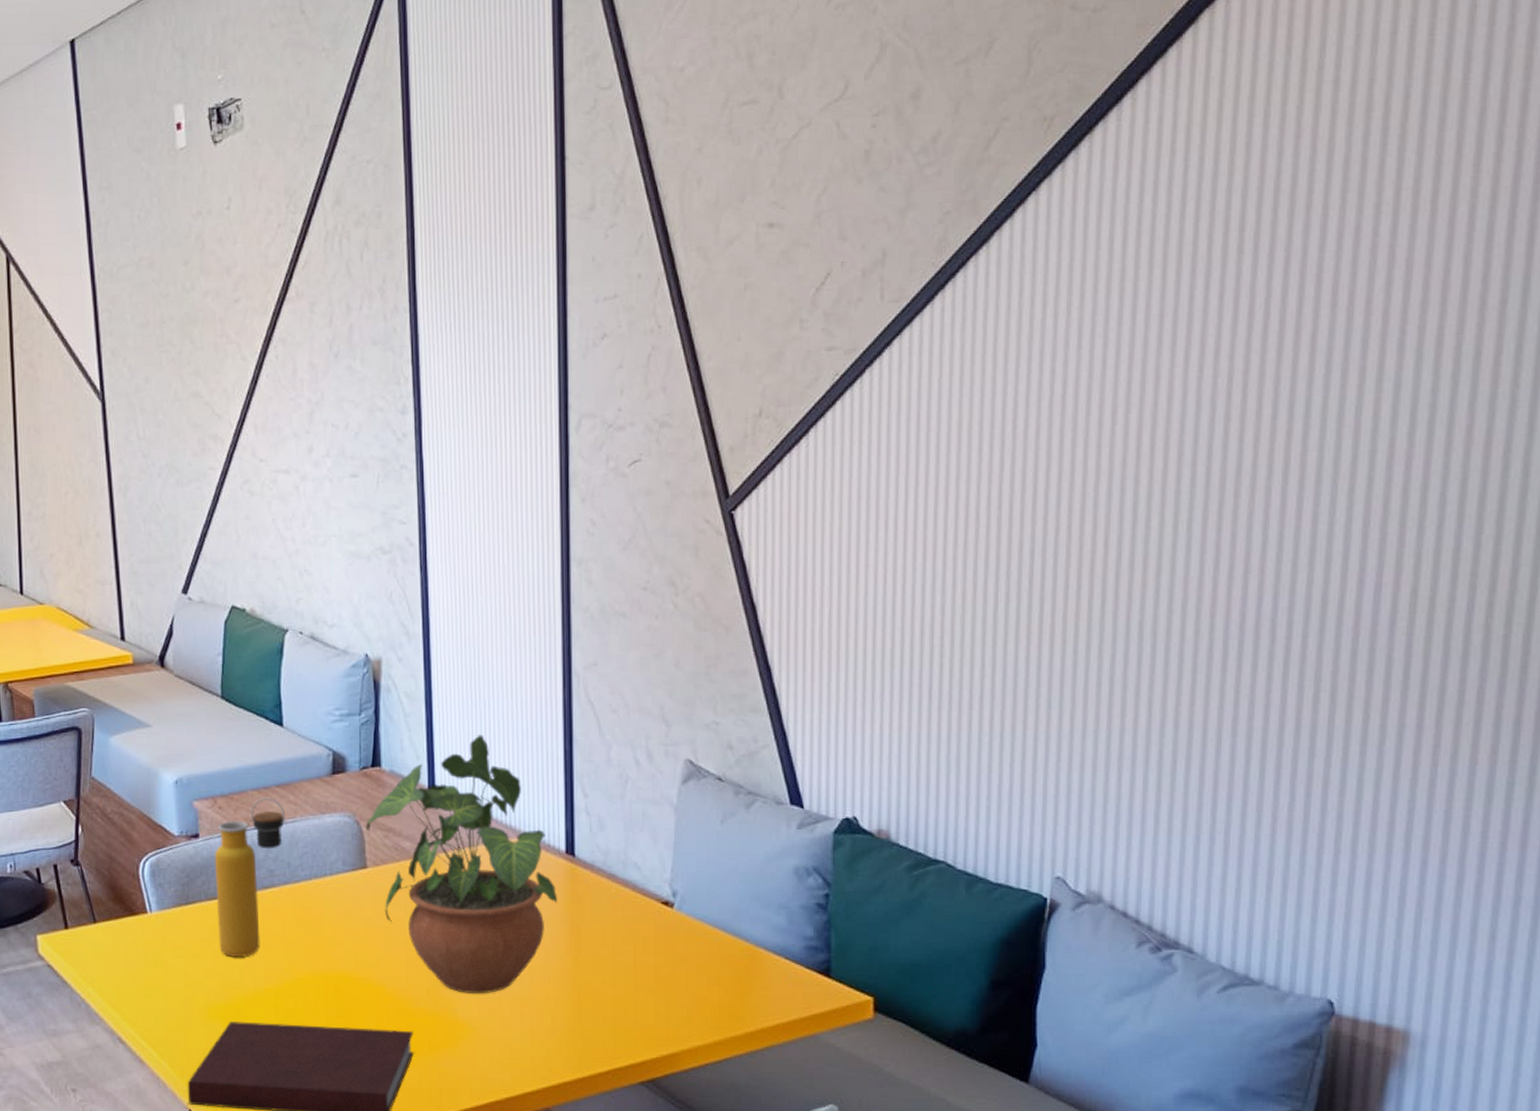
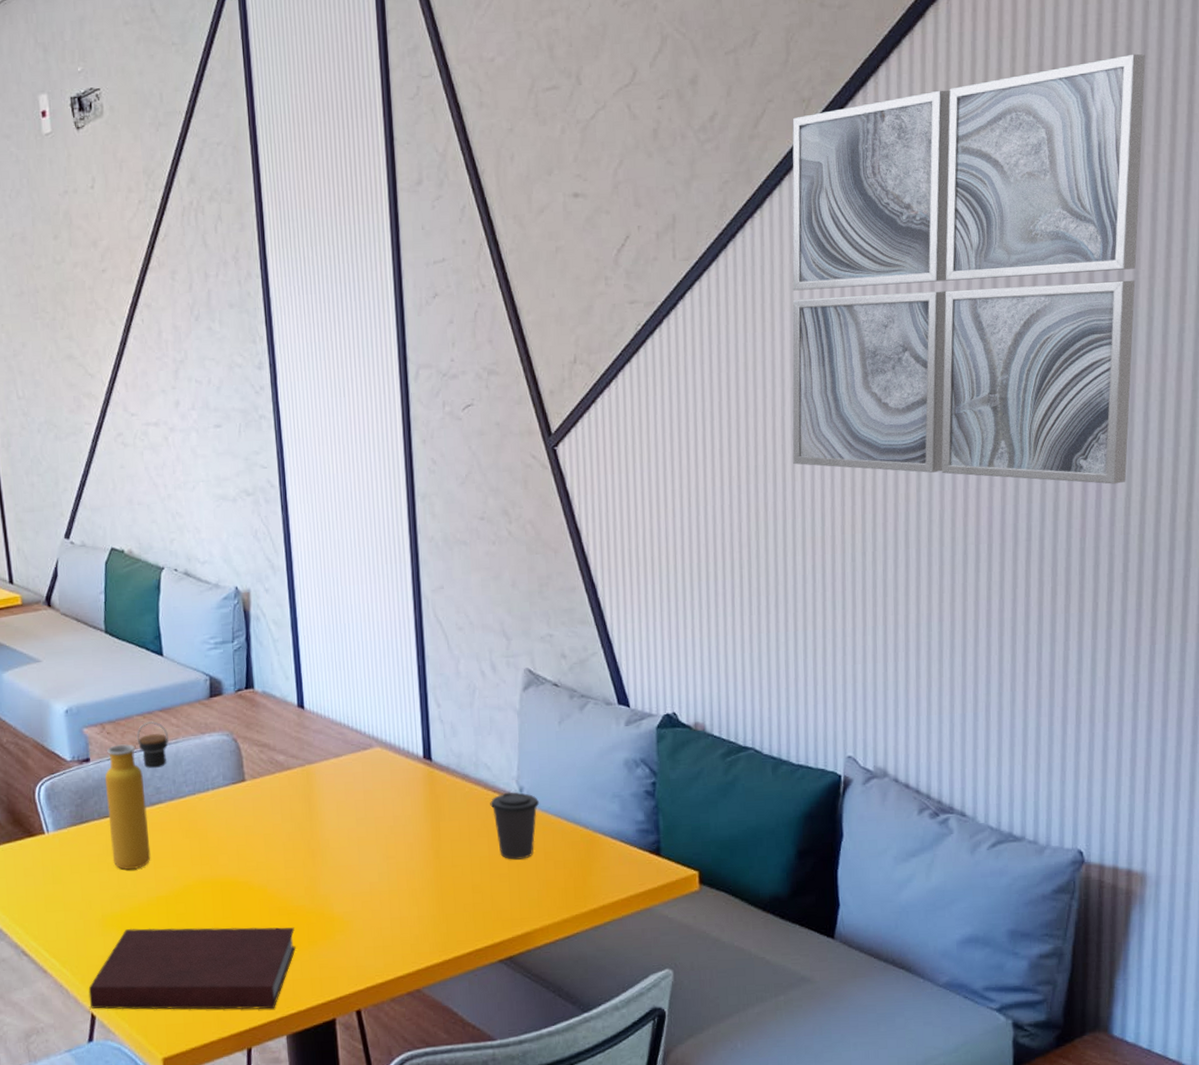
potted plant: present [365,735,558,993] -> none [242,655,419,890]
coffee cup: none [638,896,695,972] -> present [490,792,540,860]
wall art: none [1010,67,1468,576] -> present [792,53,1146,484]

